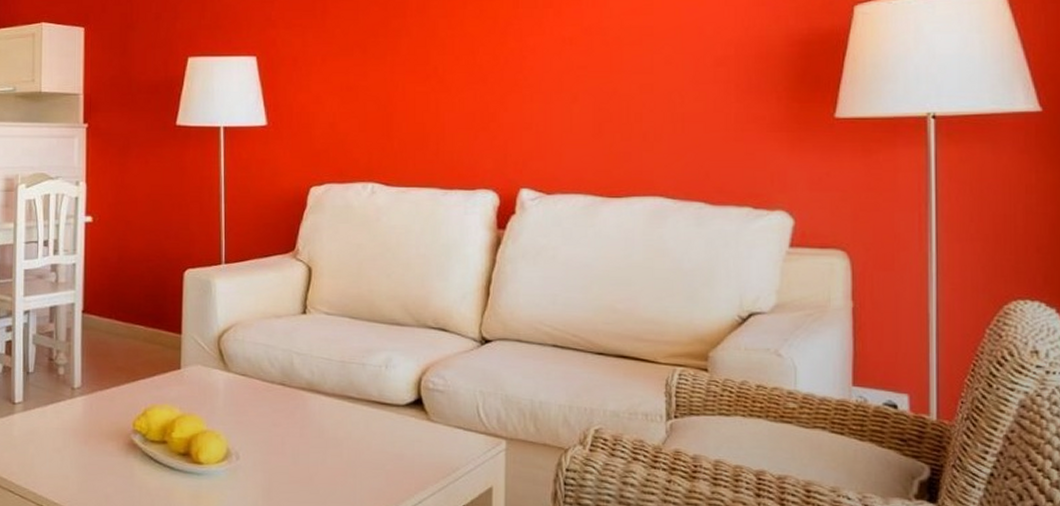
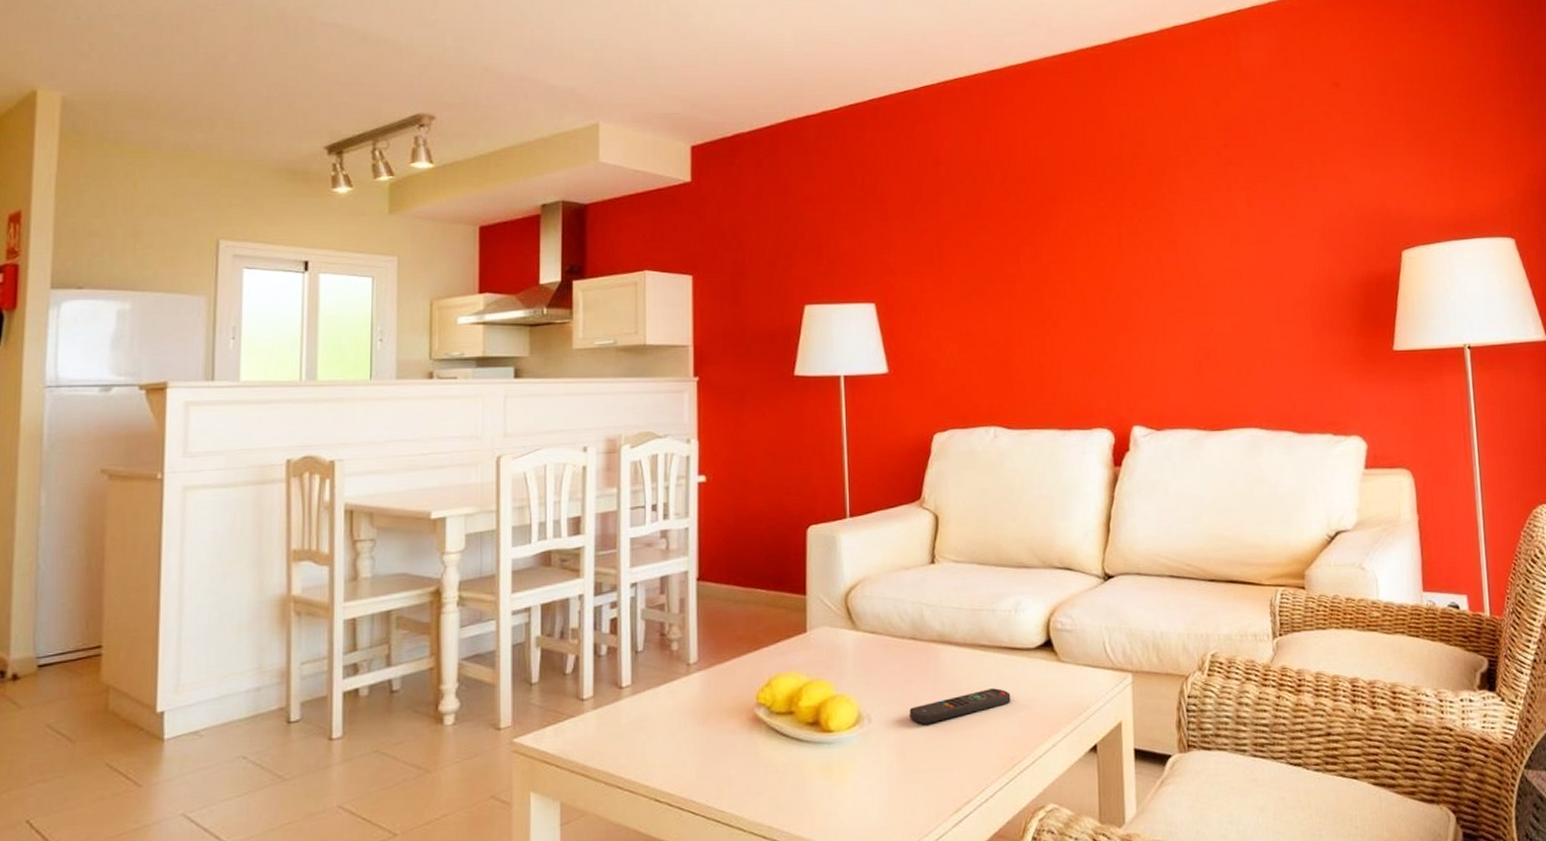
remote control: none [276,440,378,467] -> present [909,688,1011,724]

